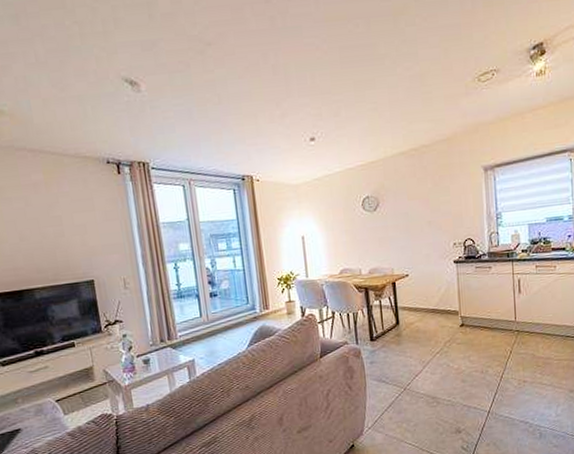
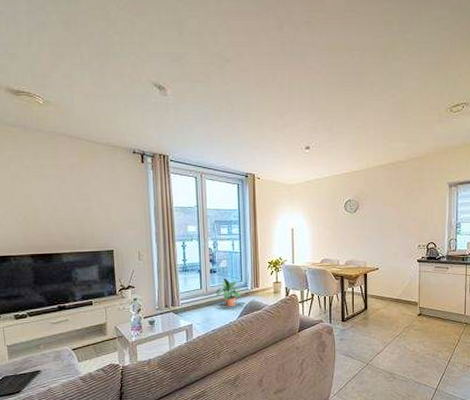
potted plant: none [219,301,249,336] -> present [215,278,242,307]

